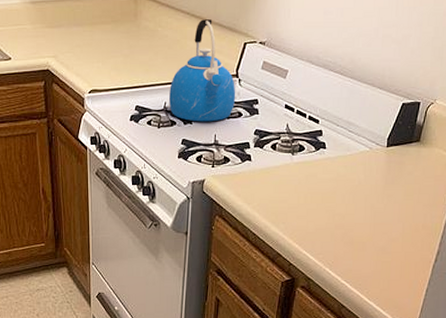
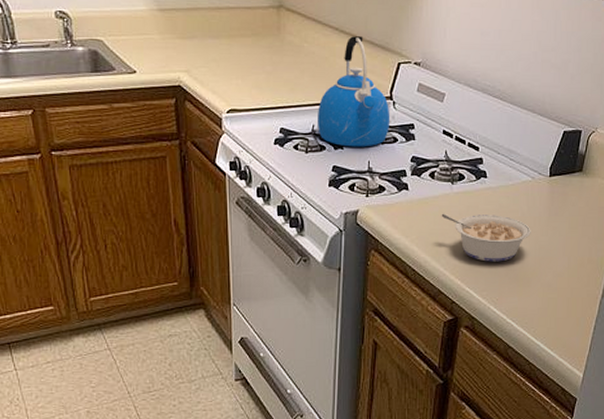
legume: none [281,182,367,227] -> present [441,213,531,262]

